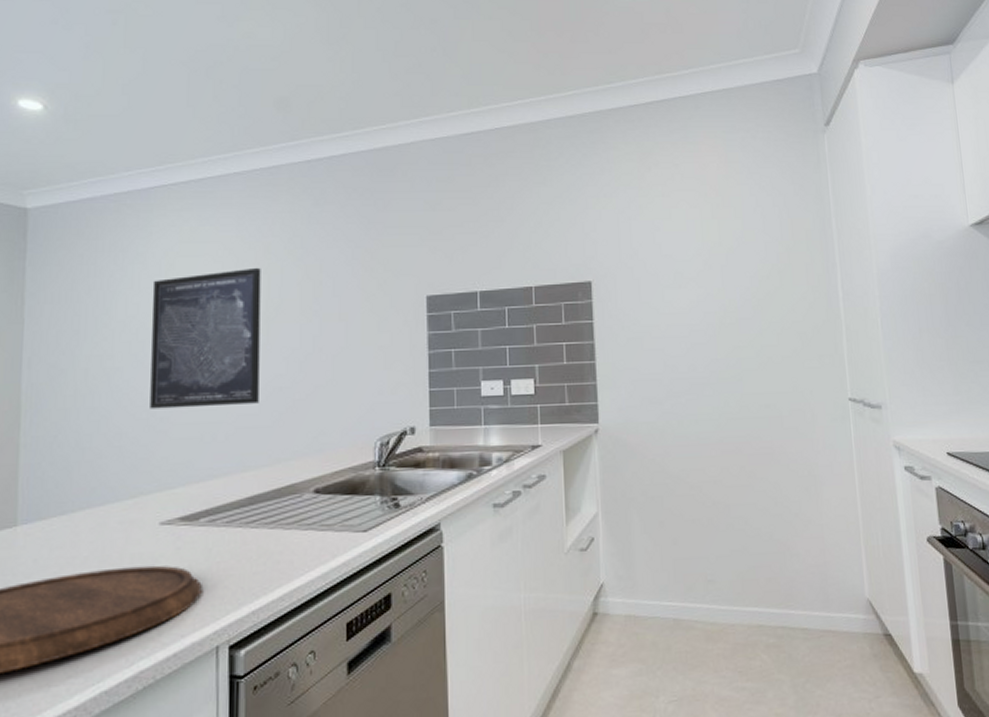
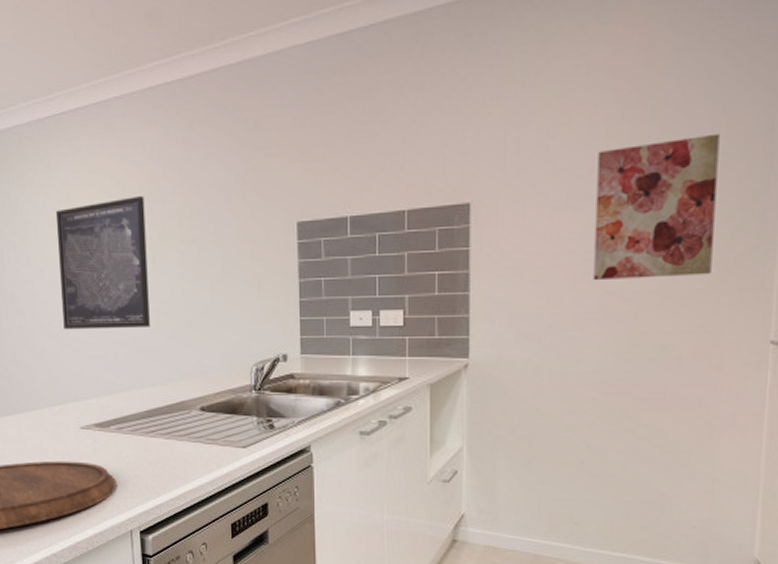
wall art: none [696,231,796,350] -> present [593,133,720,281]

